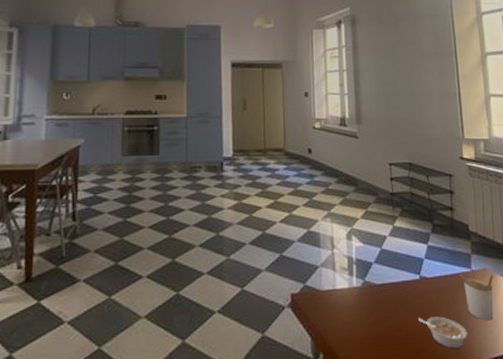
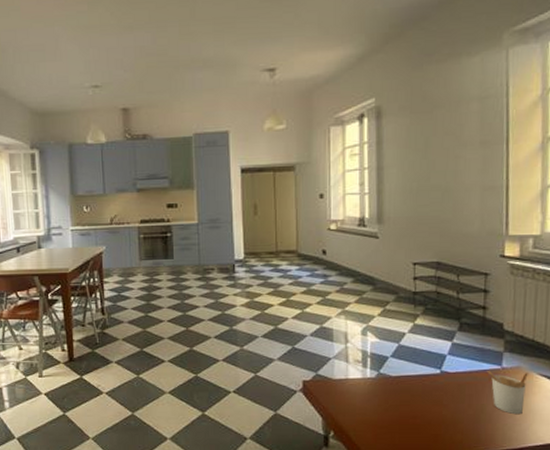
legume: present [418,316,468,349] -> none [436,408,491,437]

